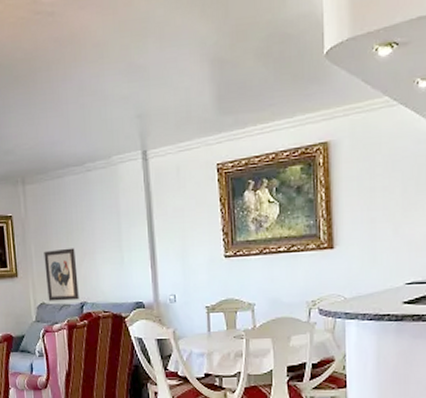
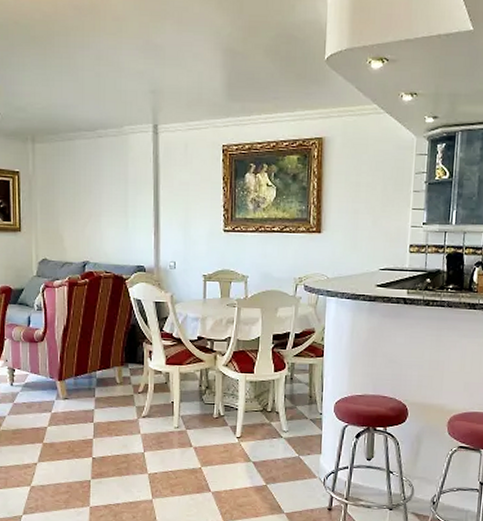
wall art: present [44,248,79,301] -> none [49,208,82,259]

